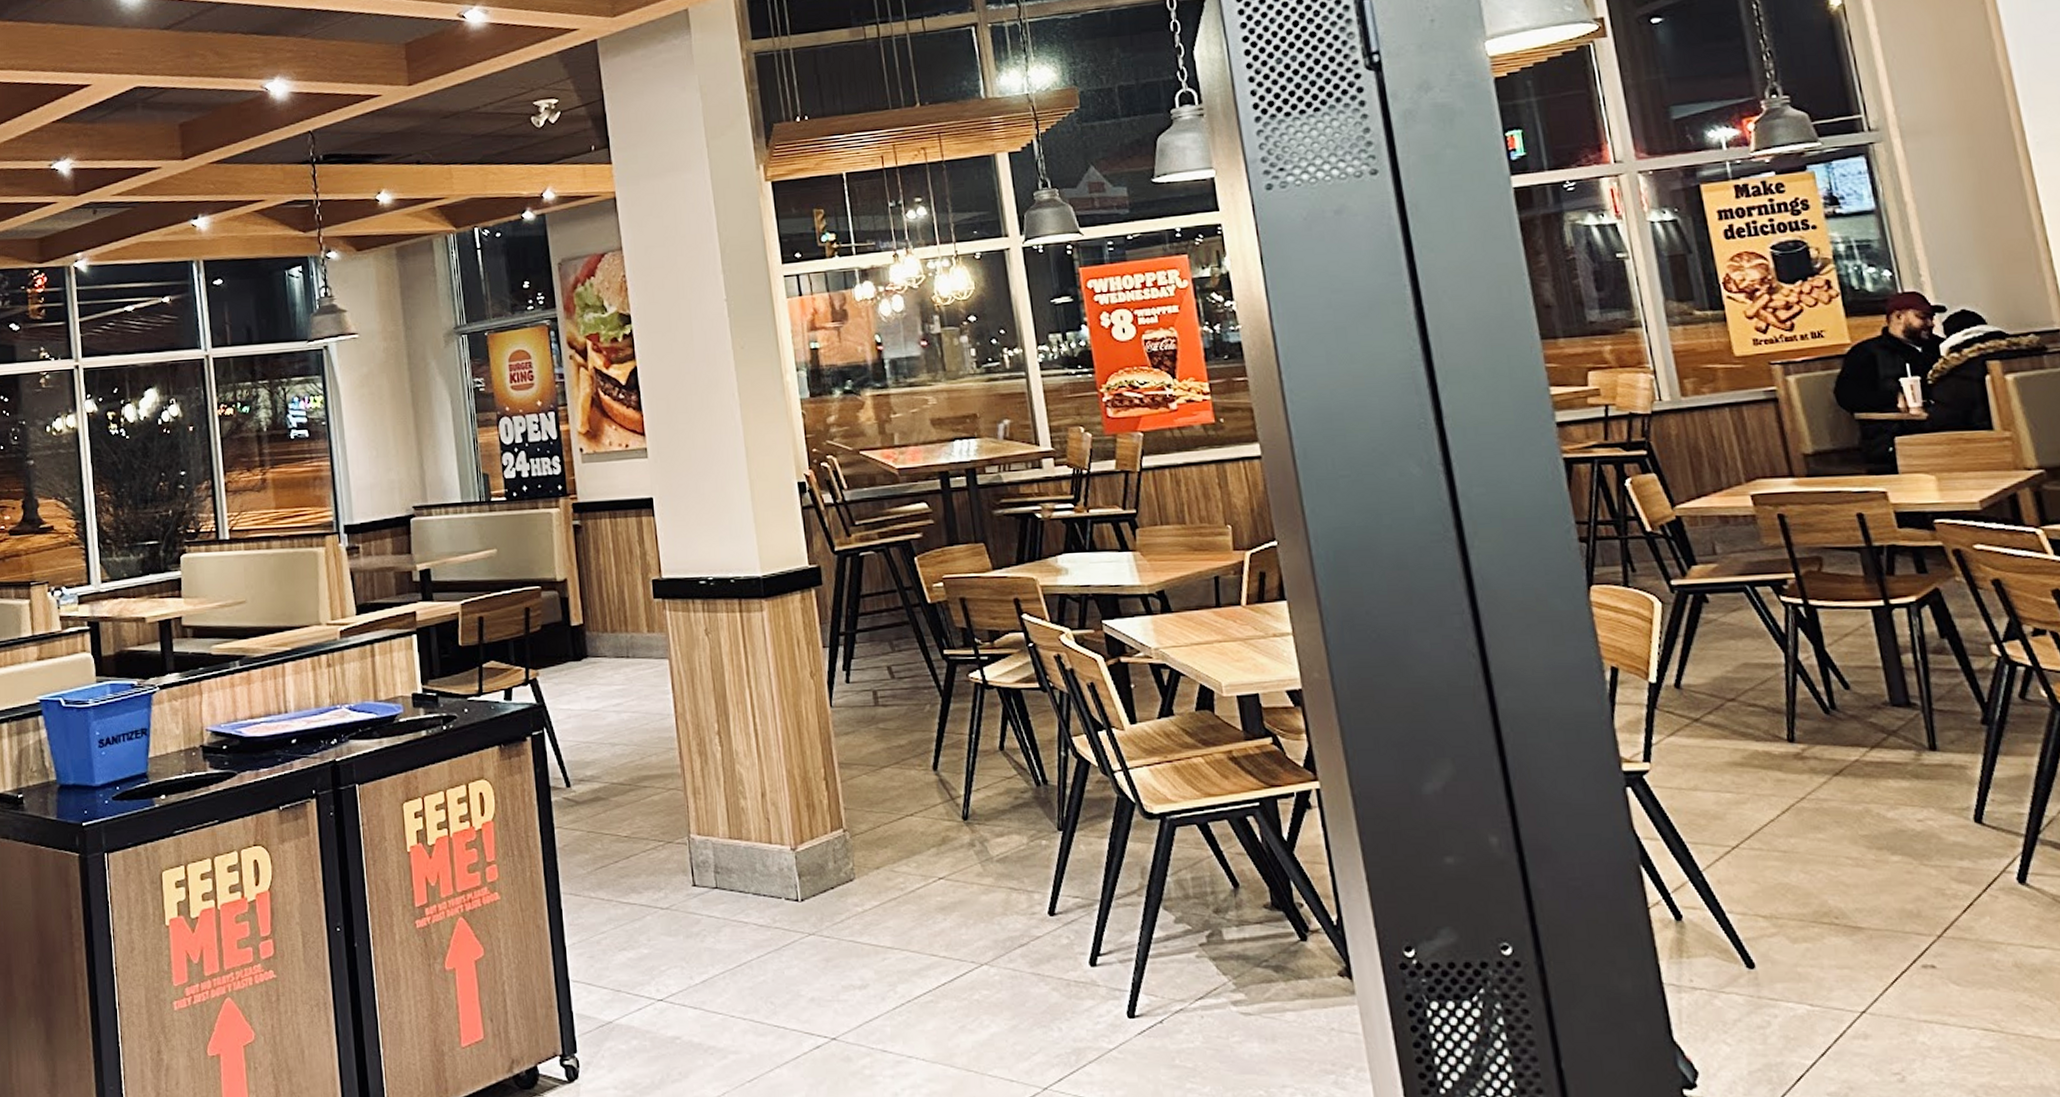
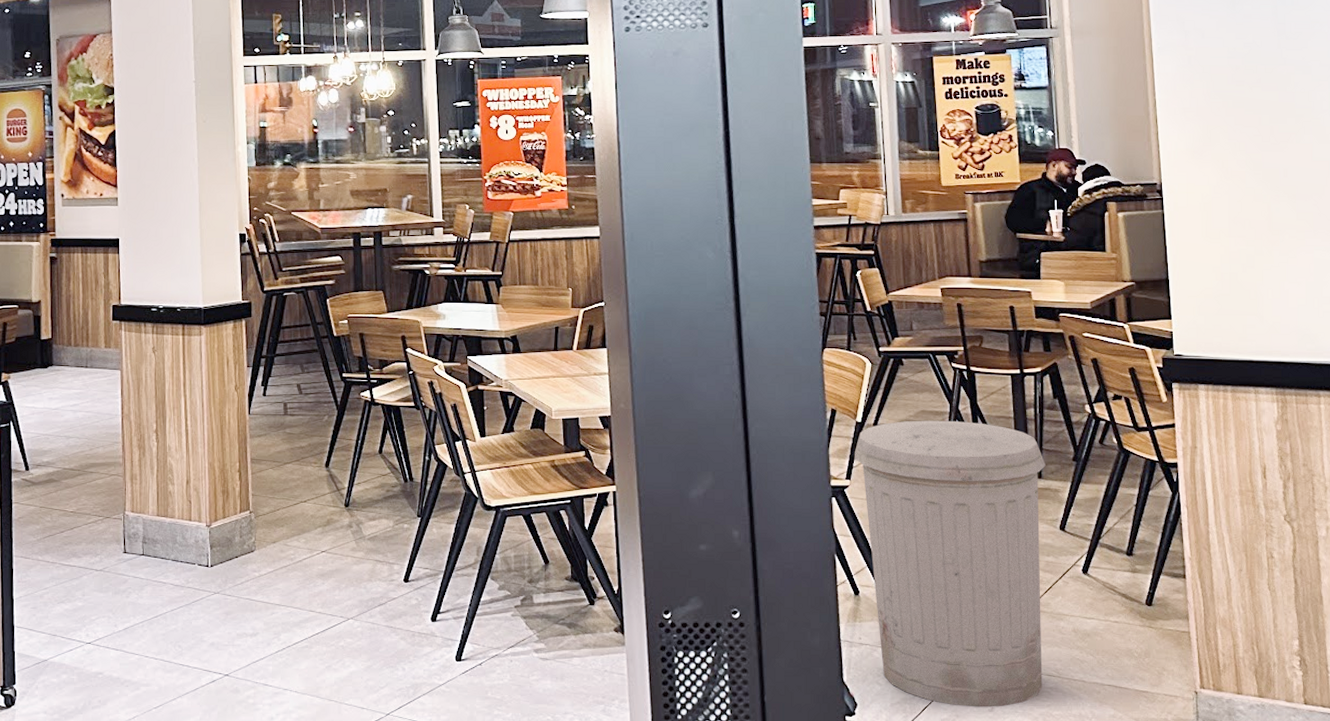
trash can: none [1651,675,1978,1076] -> present [854,420,1046,707]

